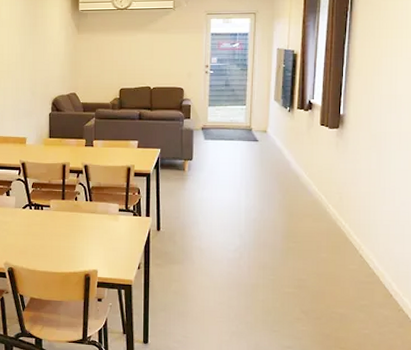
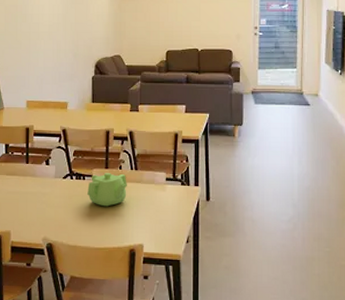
teapot: none [45,203,82,235] -> present [87,172,127,207]

